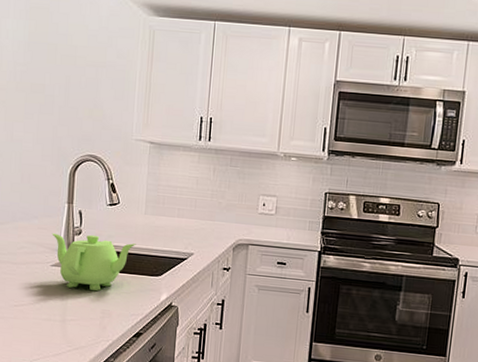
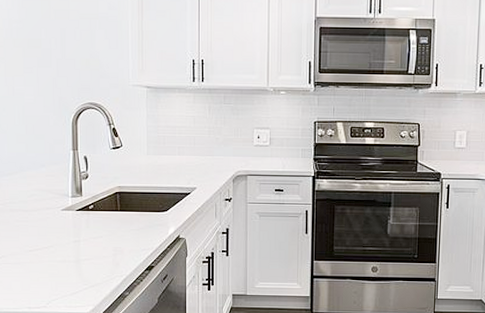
teapot: present [52,233,136,291] -> none [60,178,141,231]

